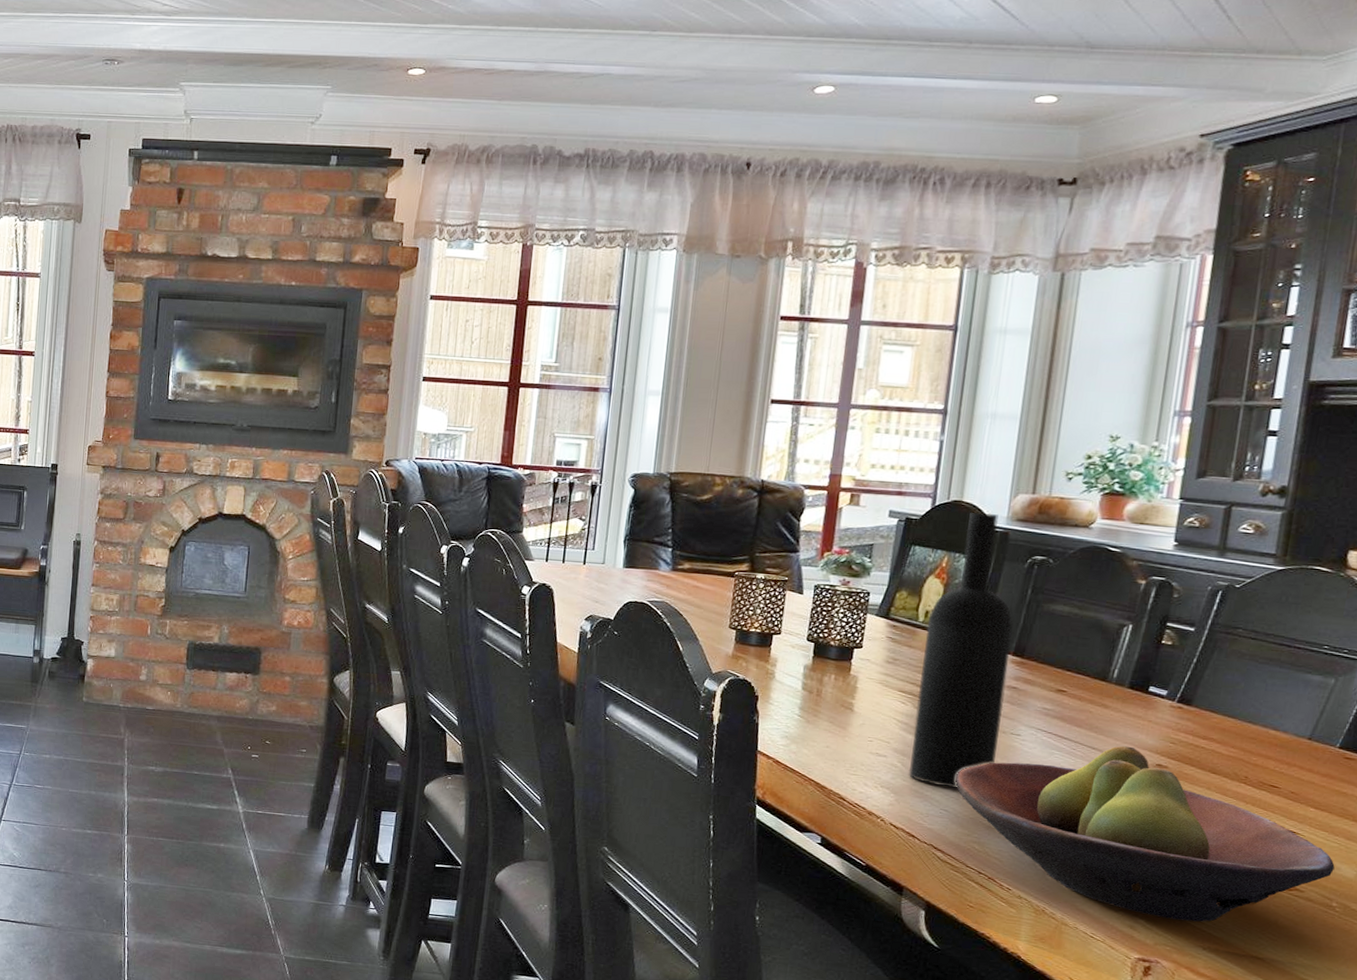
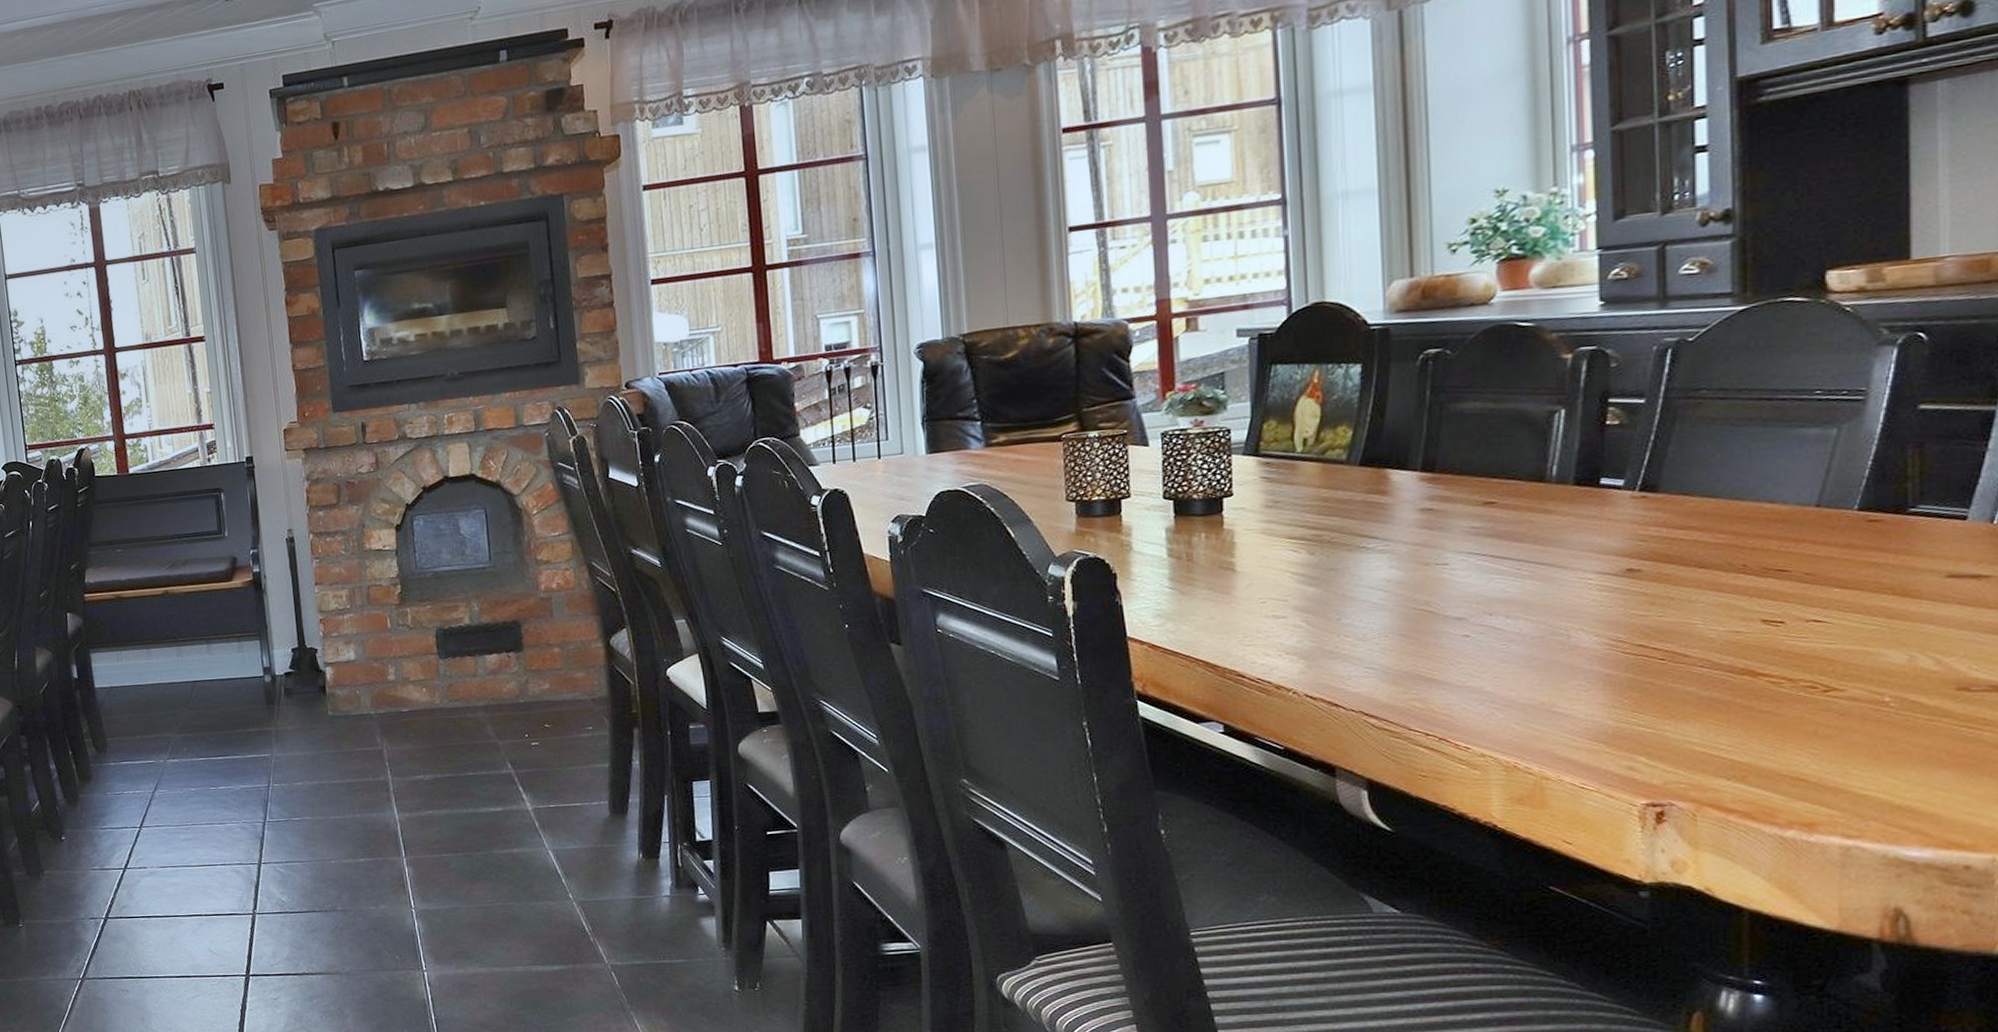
wine bottle: present [908,513,1013,788] -> none [1307,309,1422,641]
fruit bowl: present [955,746,1335,922] -> none [1375,553,1879,751]

